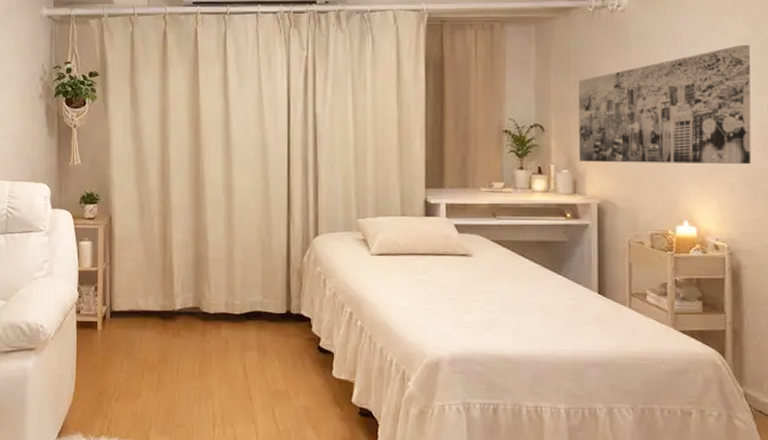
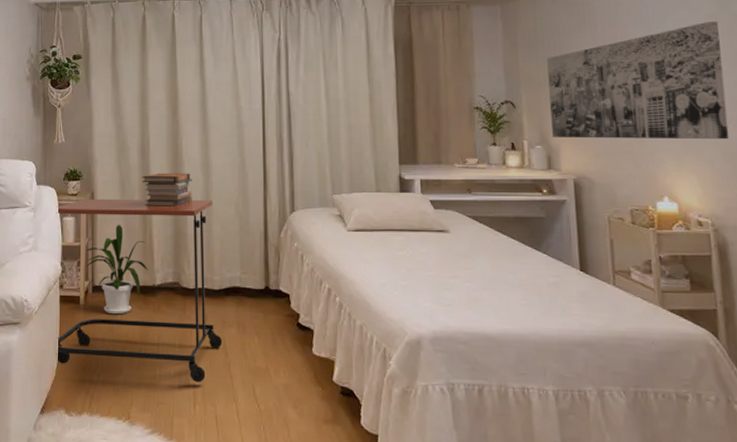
side table: none [72,222,243,406] -> present [56,198,223,383]
house plant: none [104,248,168,340] -> present [86,224,148,315]
book stack: none [162,196,214,231] -> present [142,173,192,207]

